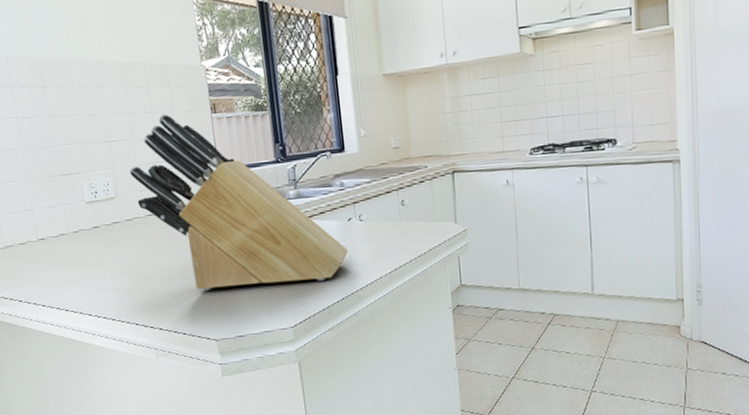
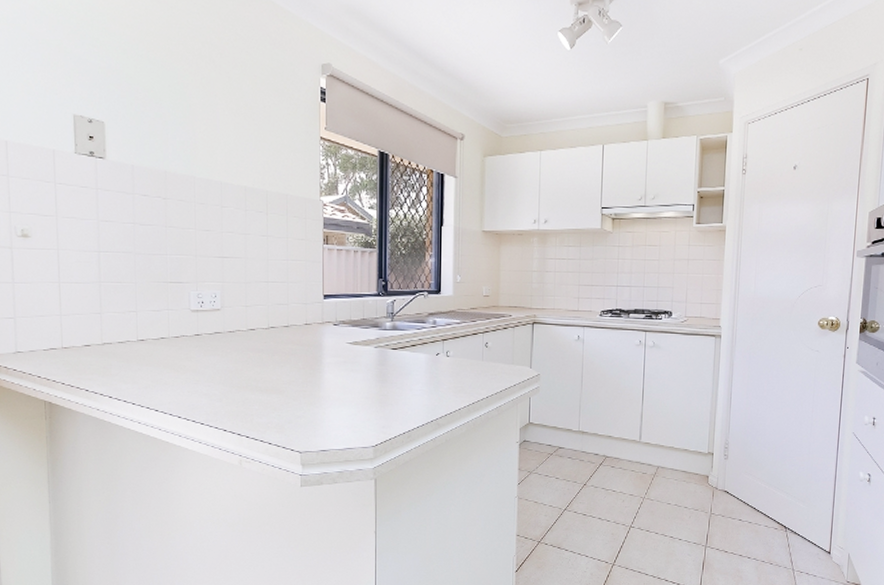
knife block: present [130,113,349,291] -> none [238,238,433,407]

